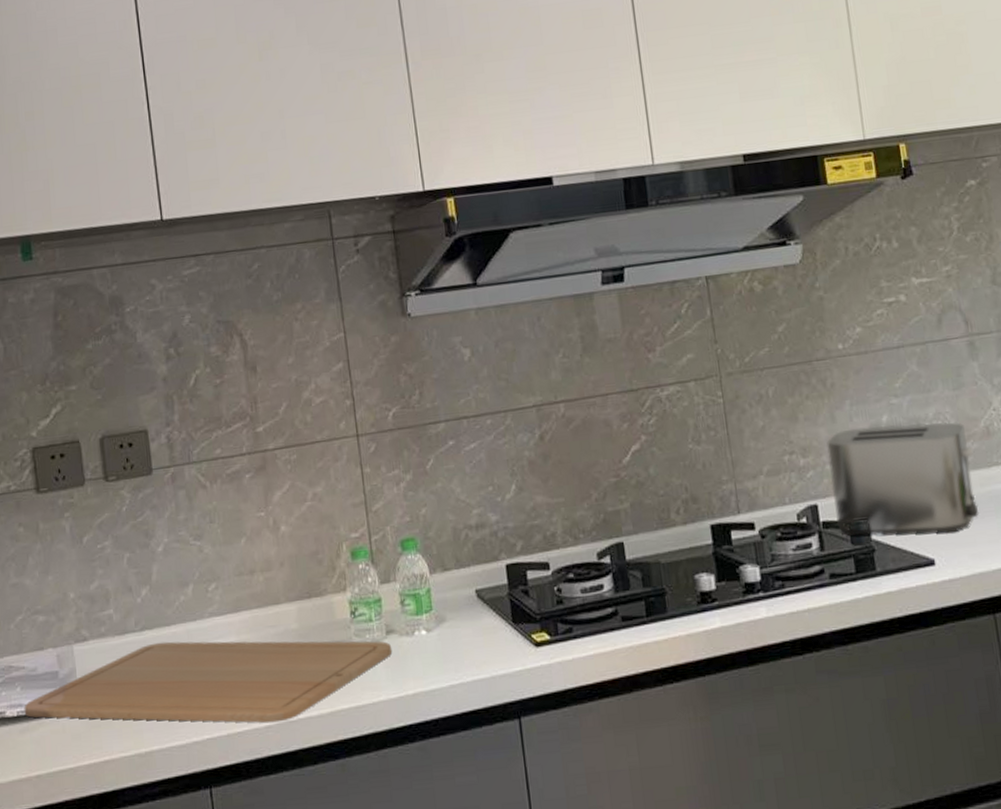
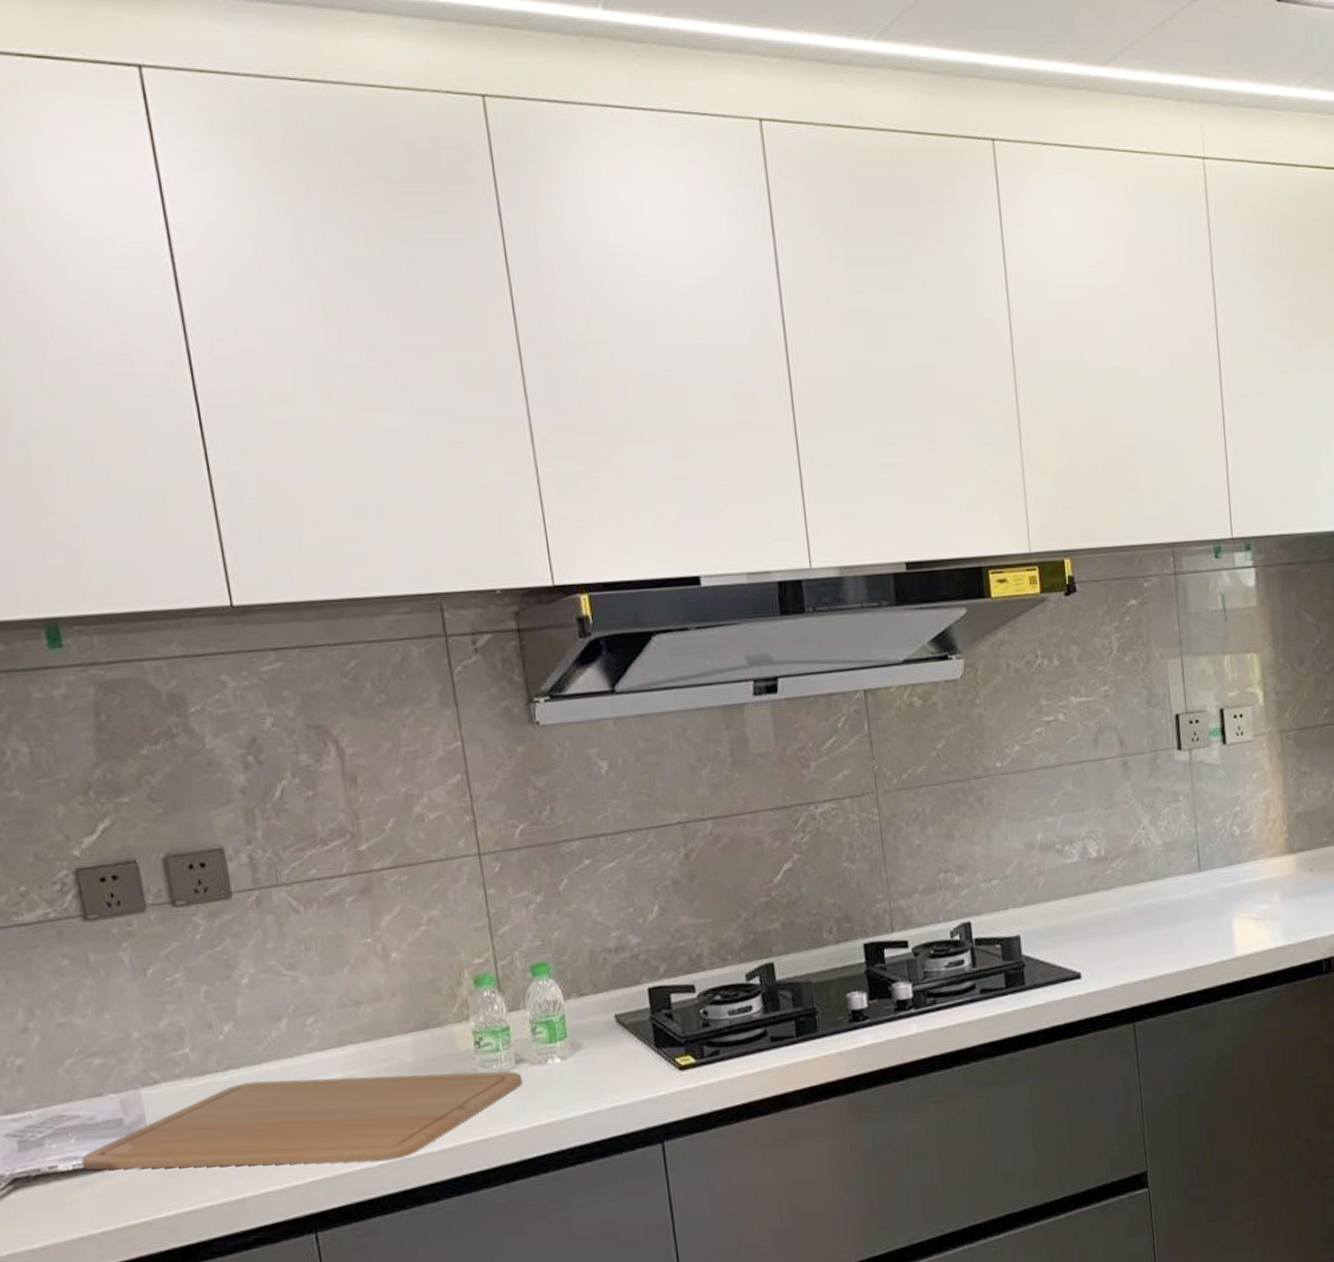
toaster: present [826,422,979,536] -> none [981,840,1124,952]

